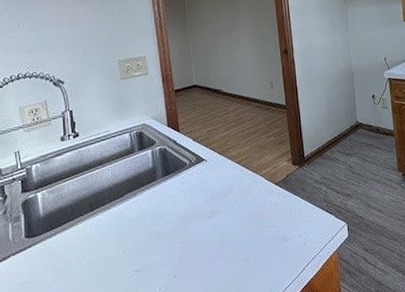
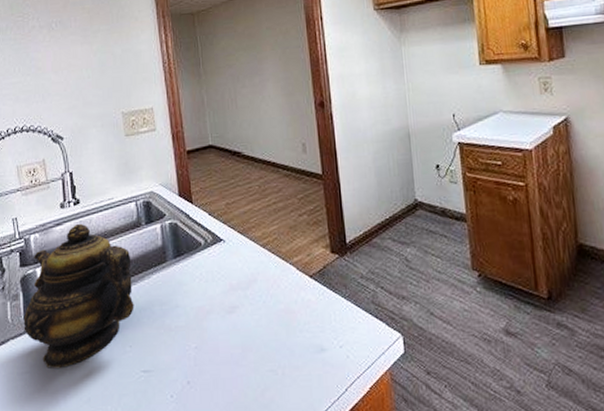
teapot: none [24,152,128,277] -> present [23,223,134,368]

